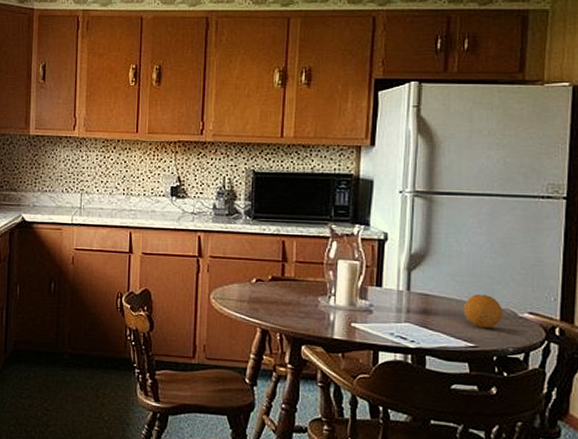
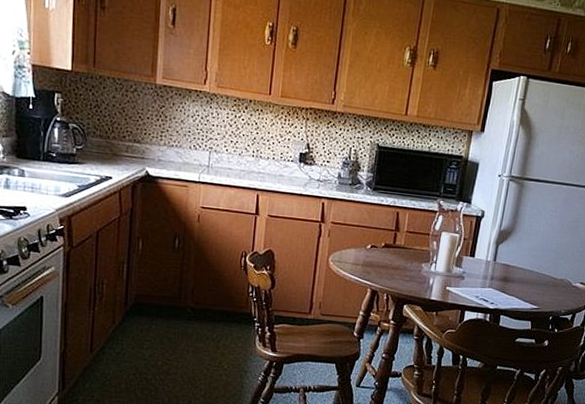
fruit: present [463,294,503,329] -> none [533,266,562,295]

